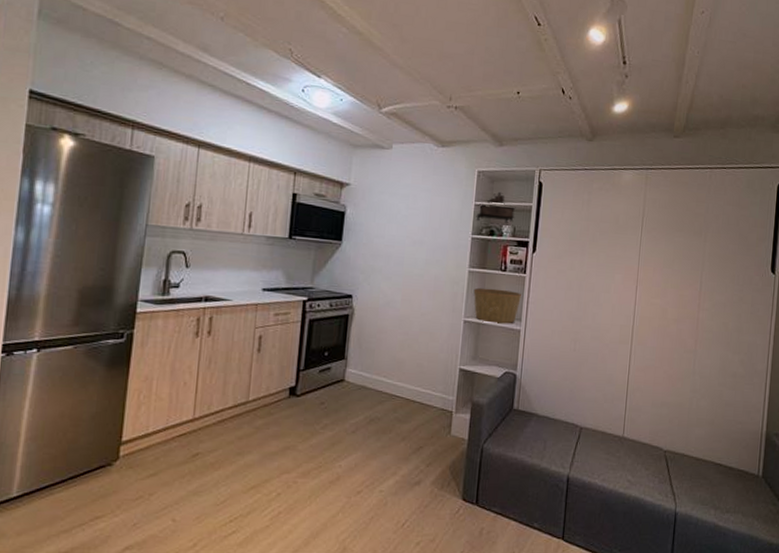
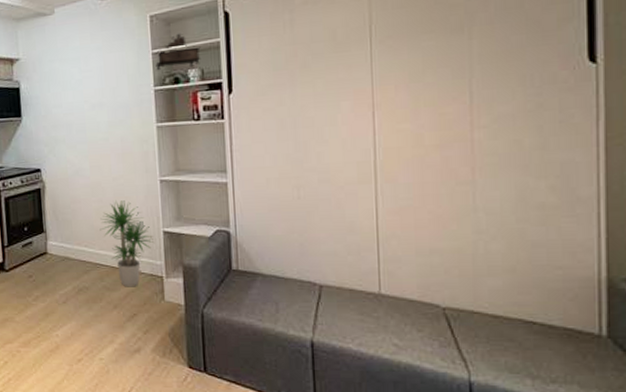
potted plant: none [402,335,450,420] -> present [101,200,155,287]
basket: present [473,288,521,324] -> none [165,141,223,179]

